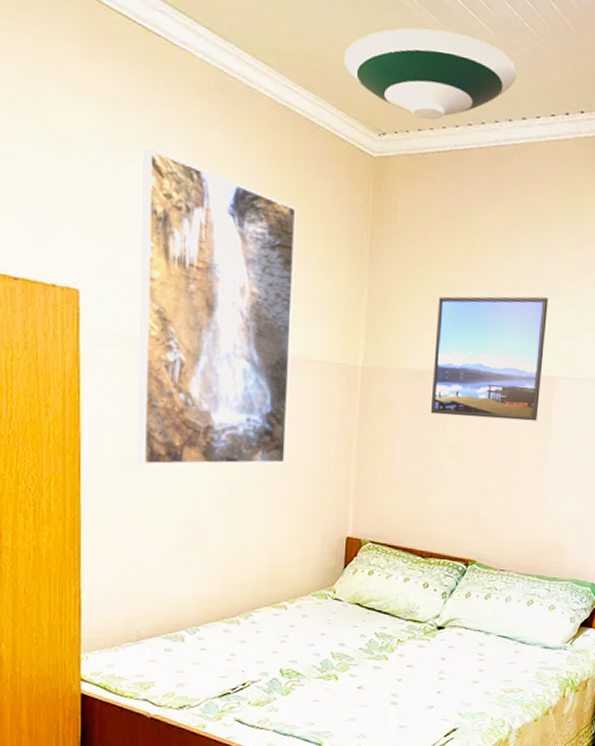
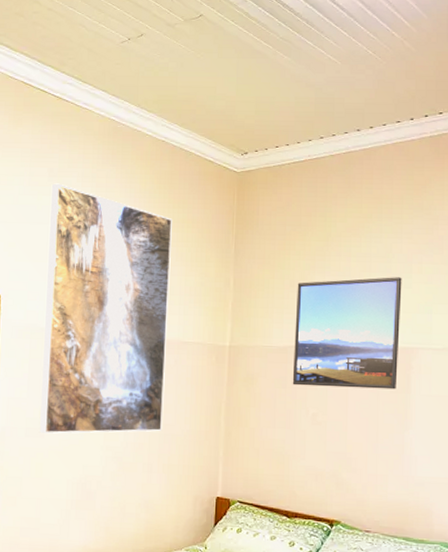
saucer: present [343,28,518,121] -> none [211,67,364,138]

